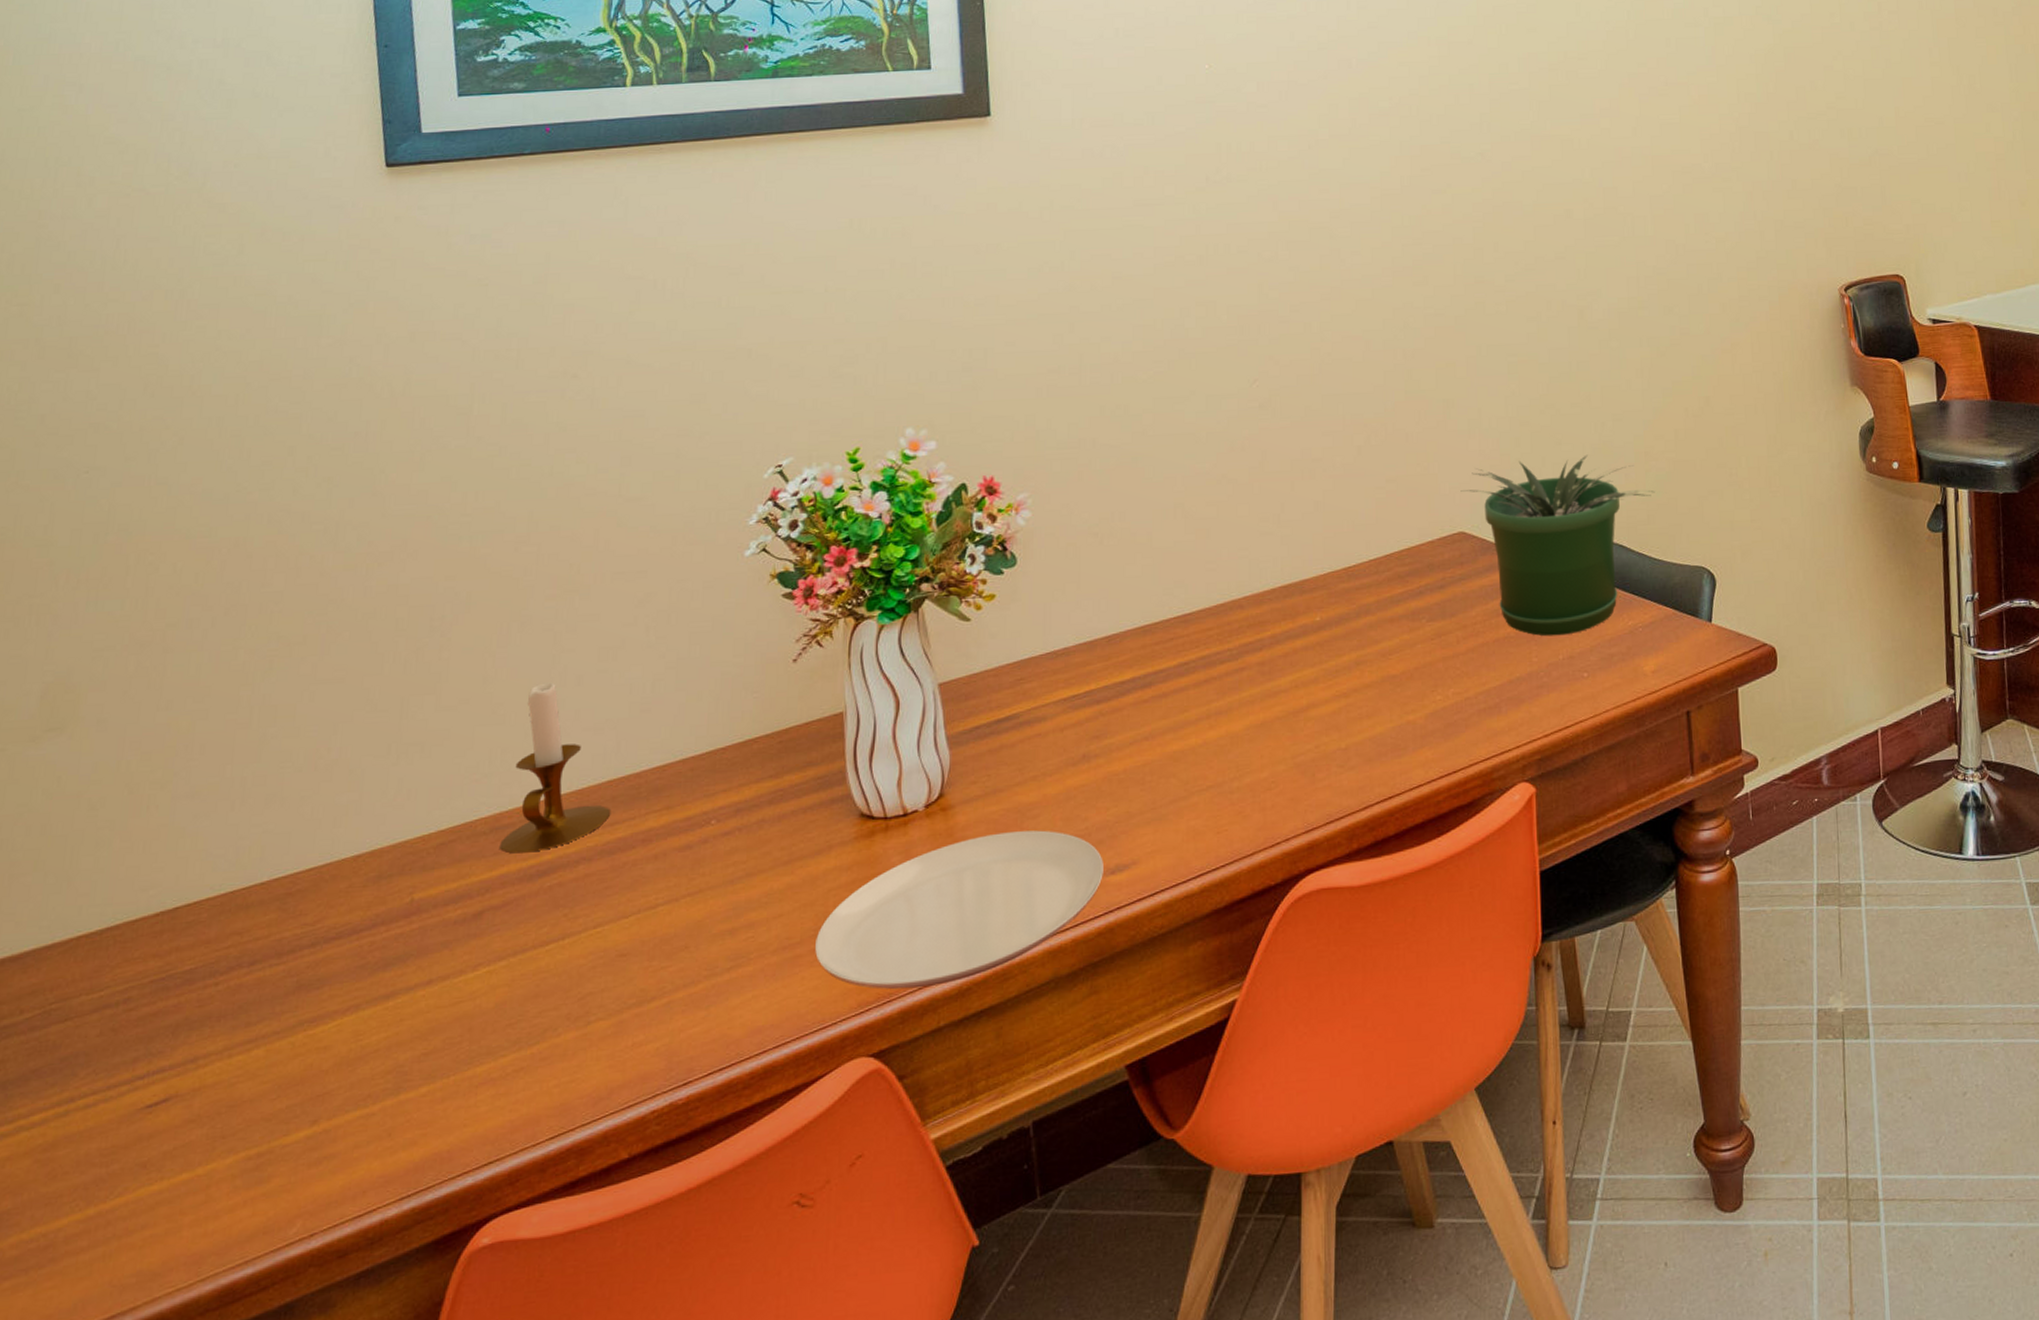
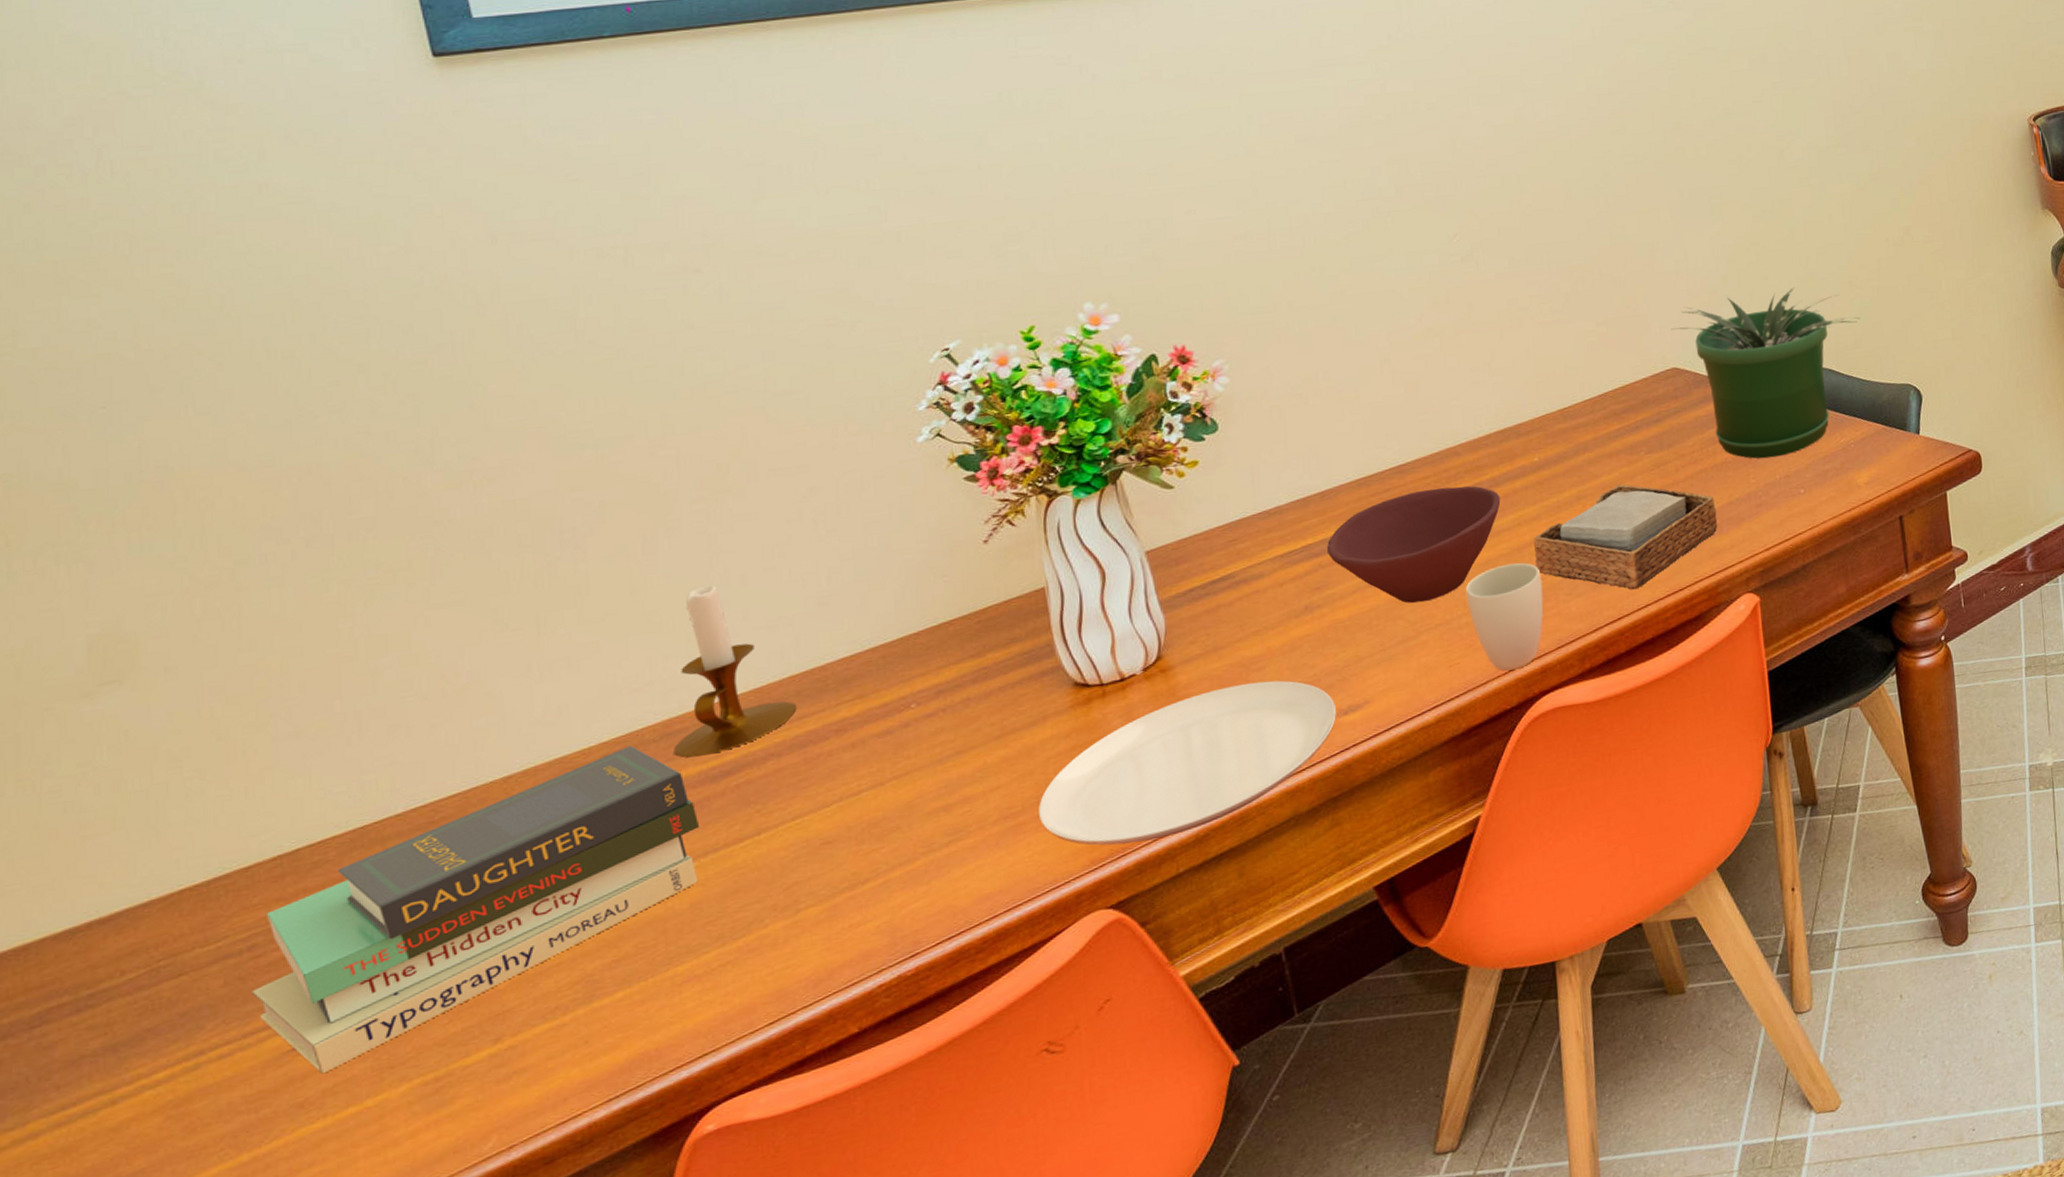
books: none [121,836,514,1136] -> present [252,746,700,1075]
bowl: none [1108,641,1280,761] -> present [1326,486,1501,603]
mug: none [1240,727,1315,843] -> present [1466,563,1544,671]
napkin holder: none [1310,652,1497,767] -> present [1534,484,1718,590]

